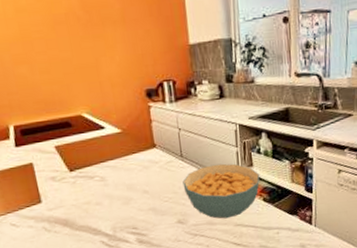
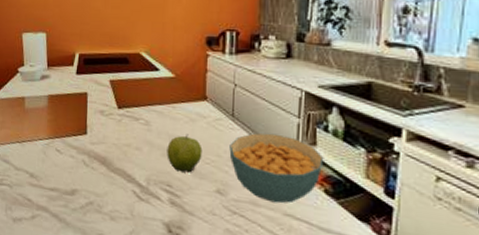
fruit: none [126,180,160,215] -> present [167,134,203,173]

